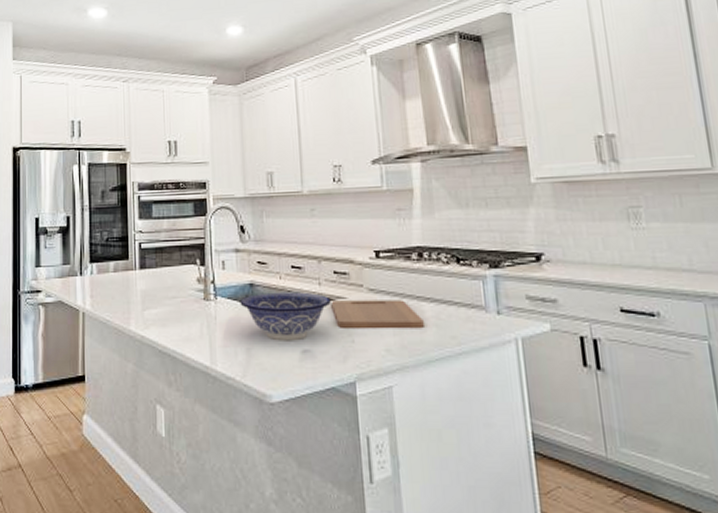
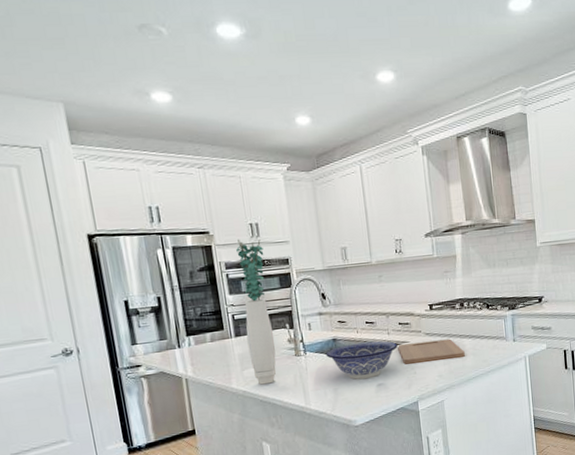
vase: none [151,157,182,331] -> present [236,239,277,385]

